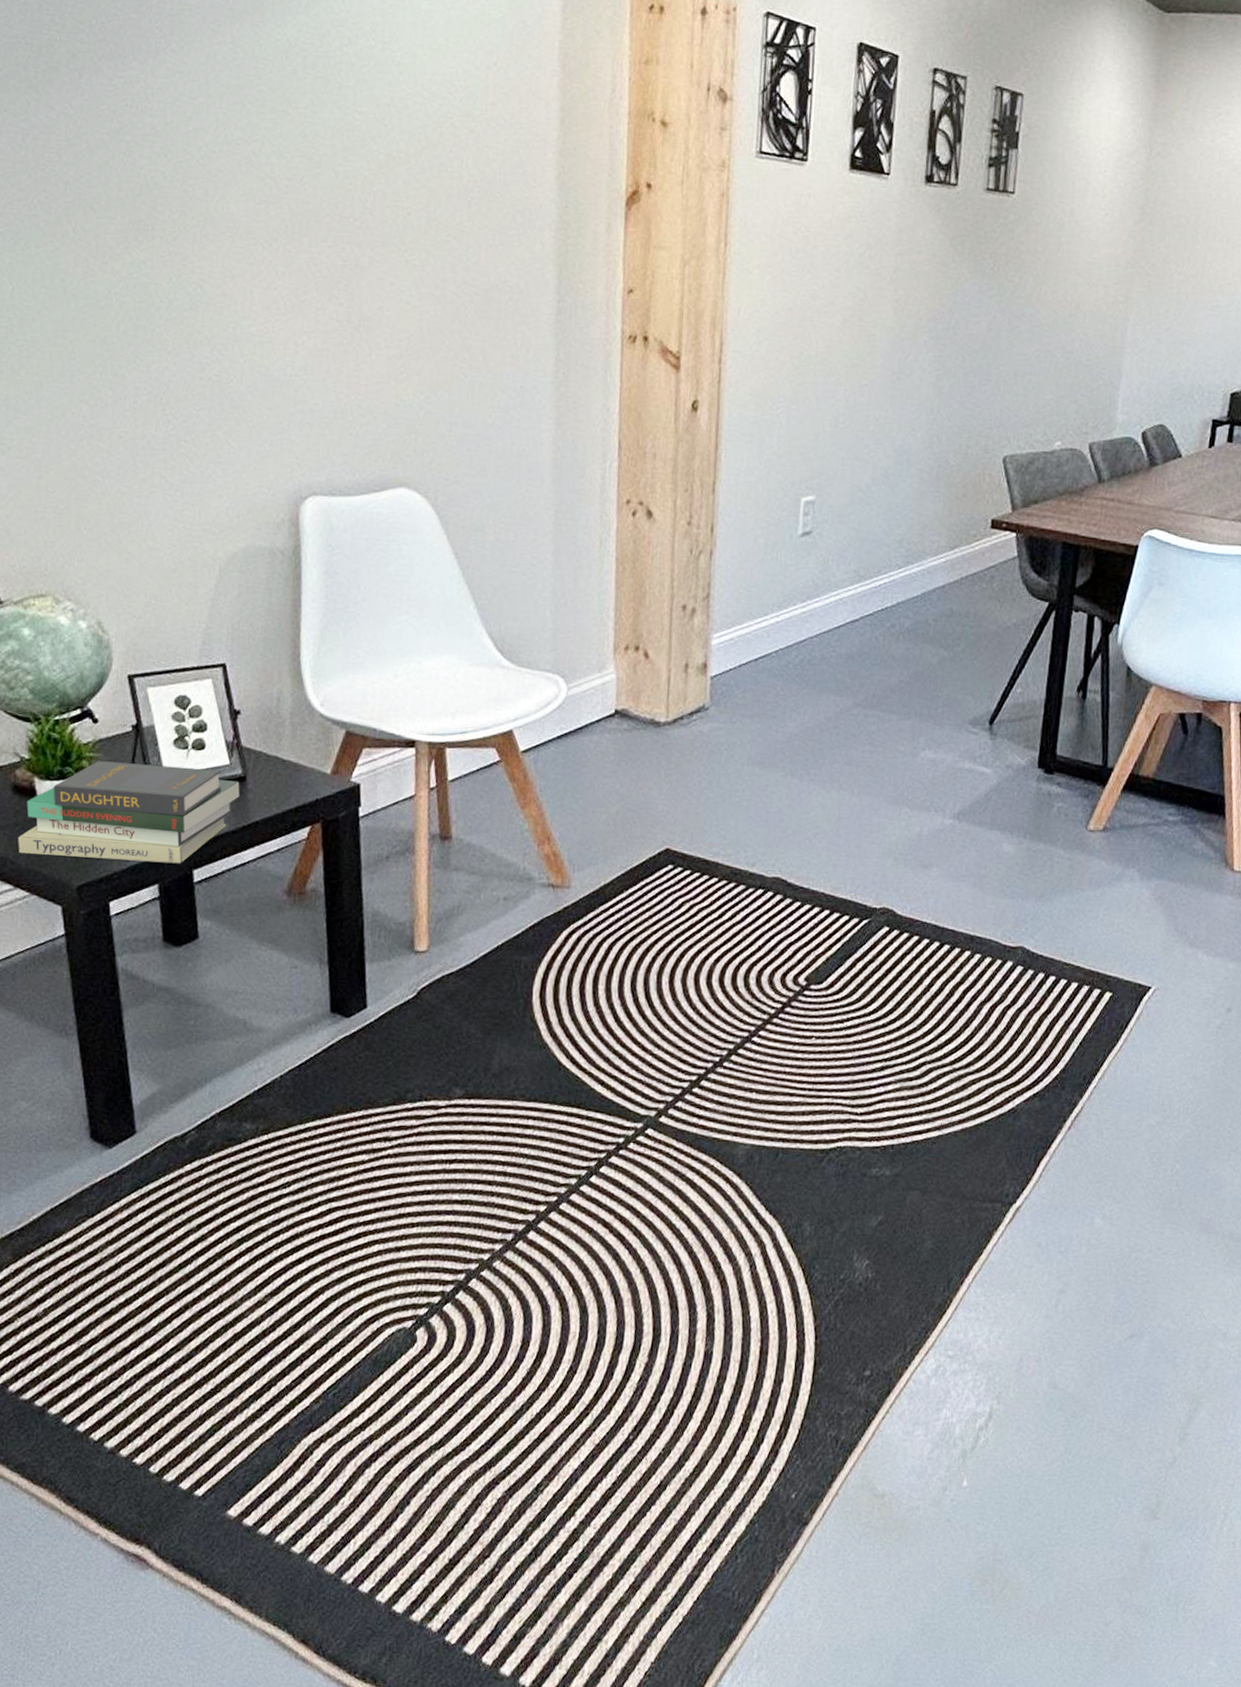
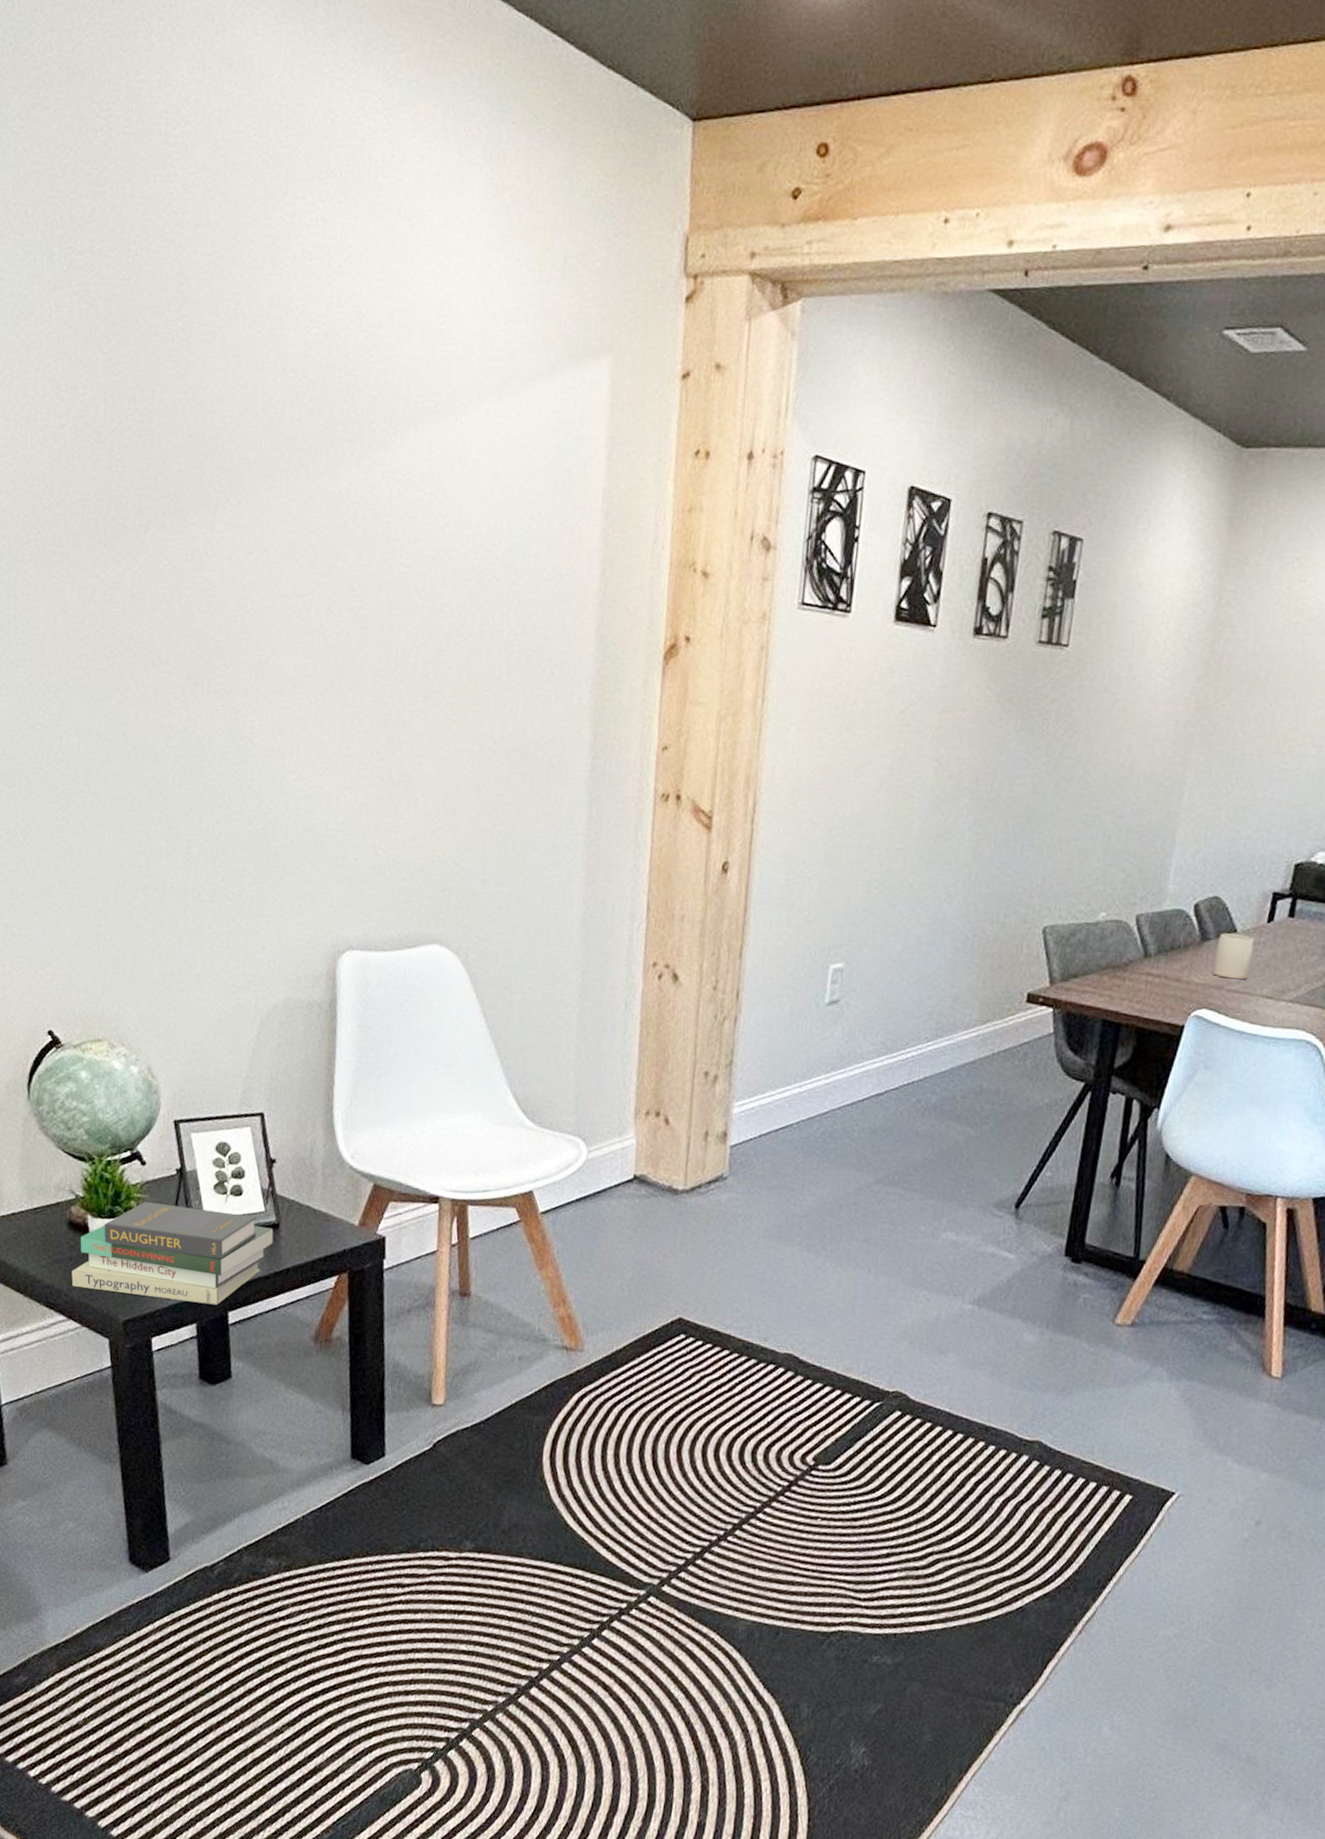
mug: none [1161,458,1199,502] -> present [1212,933,1255,980]

